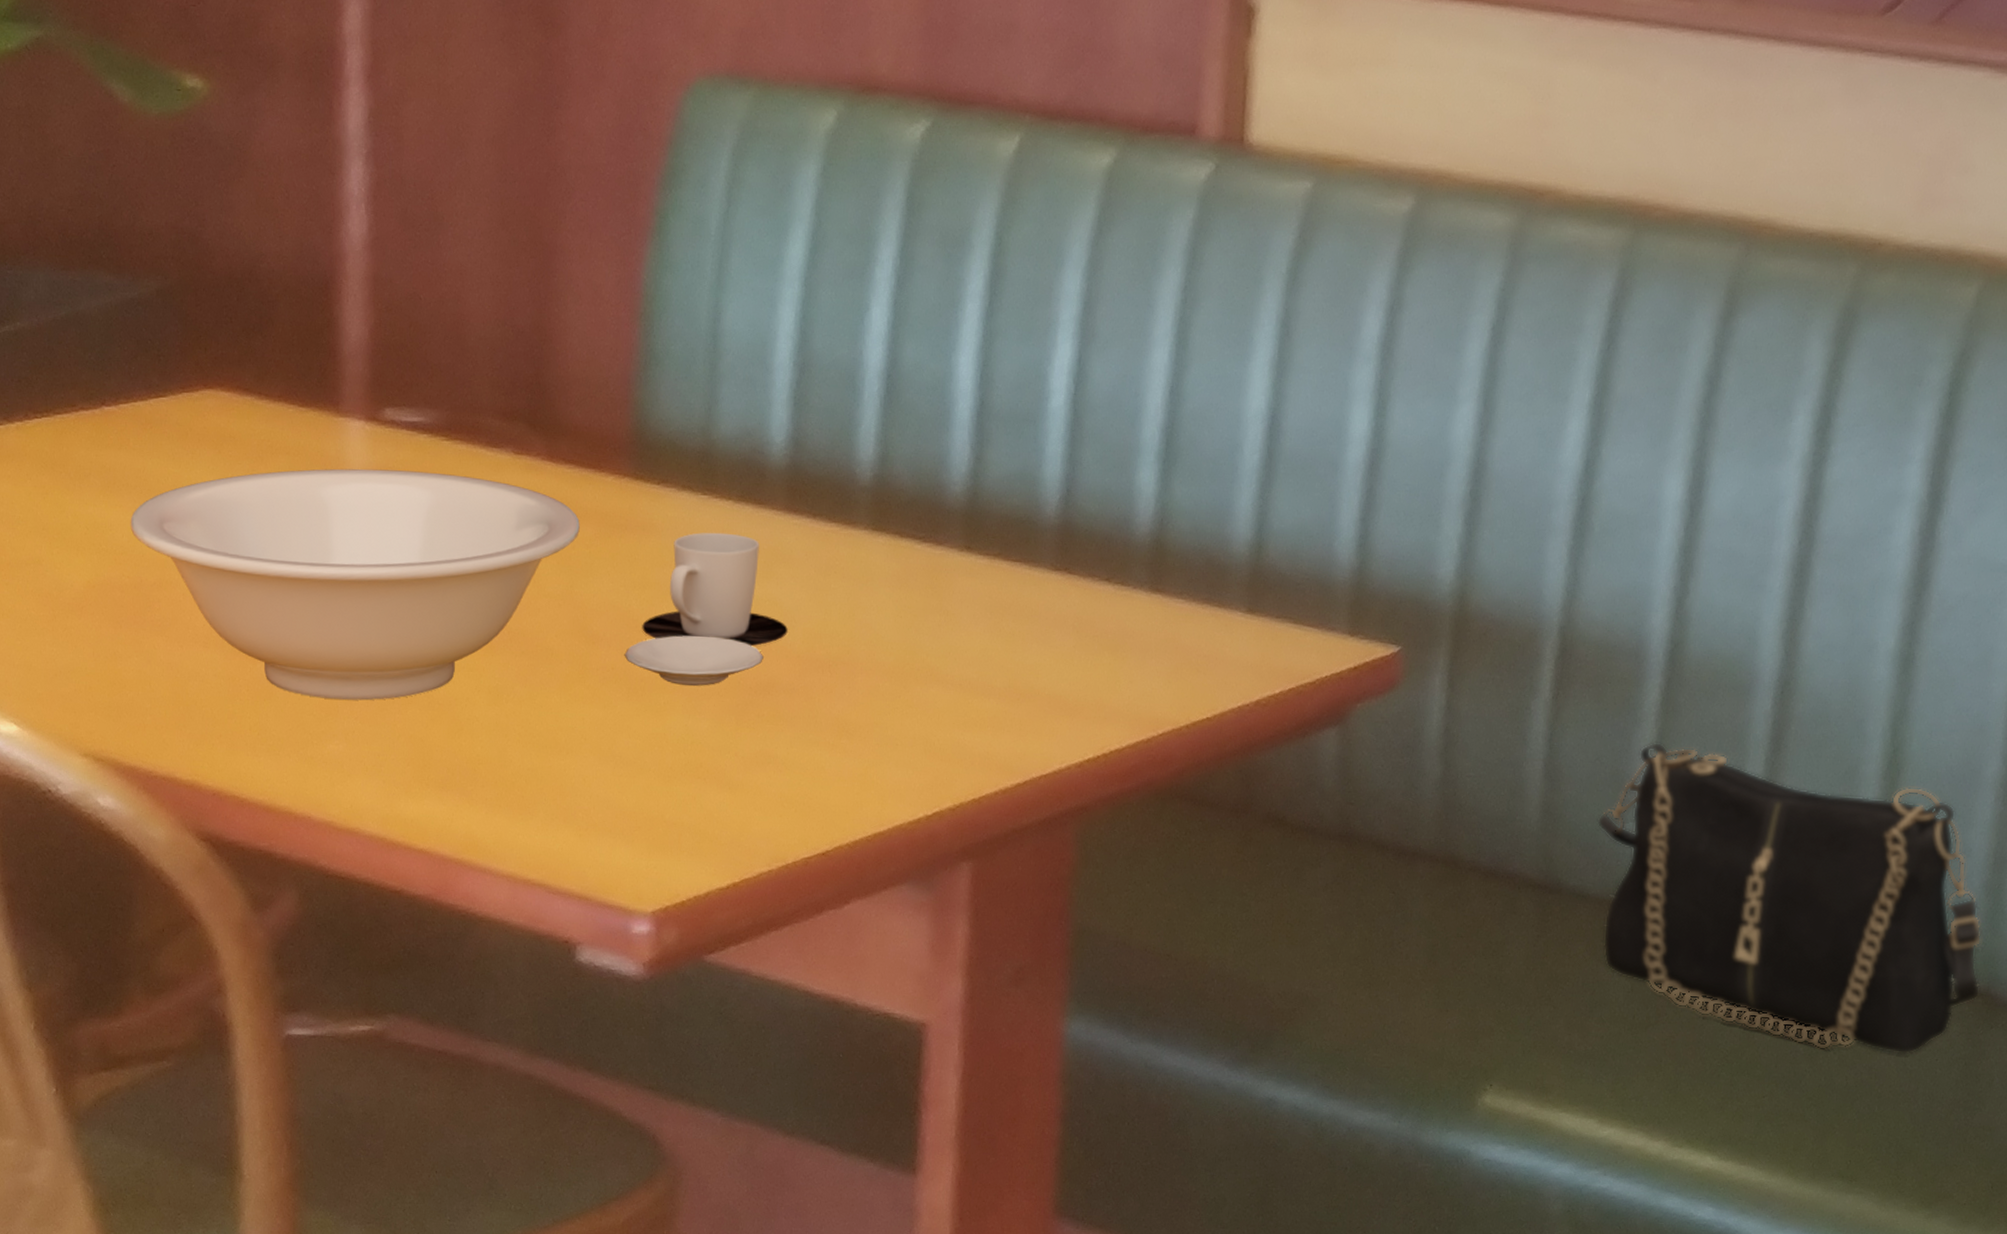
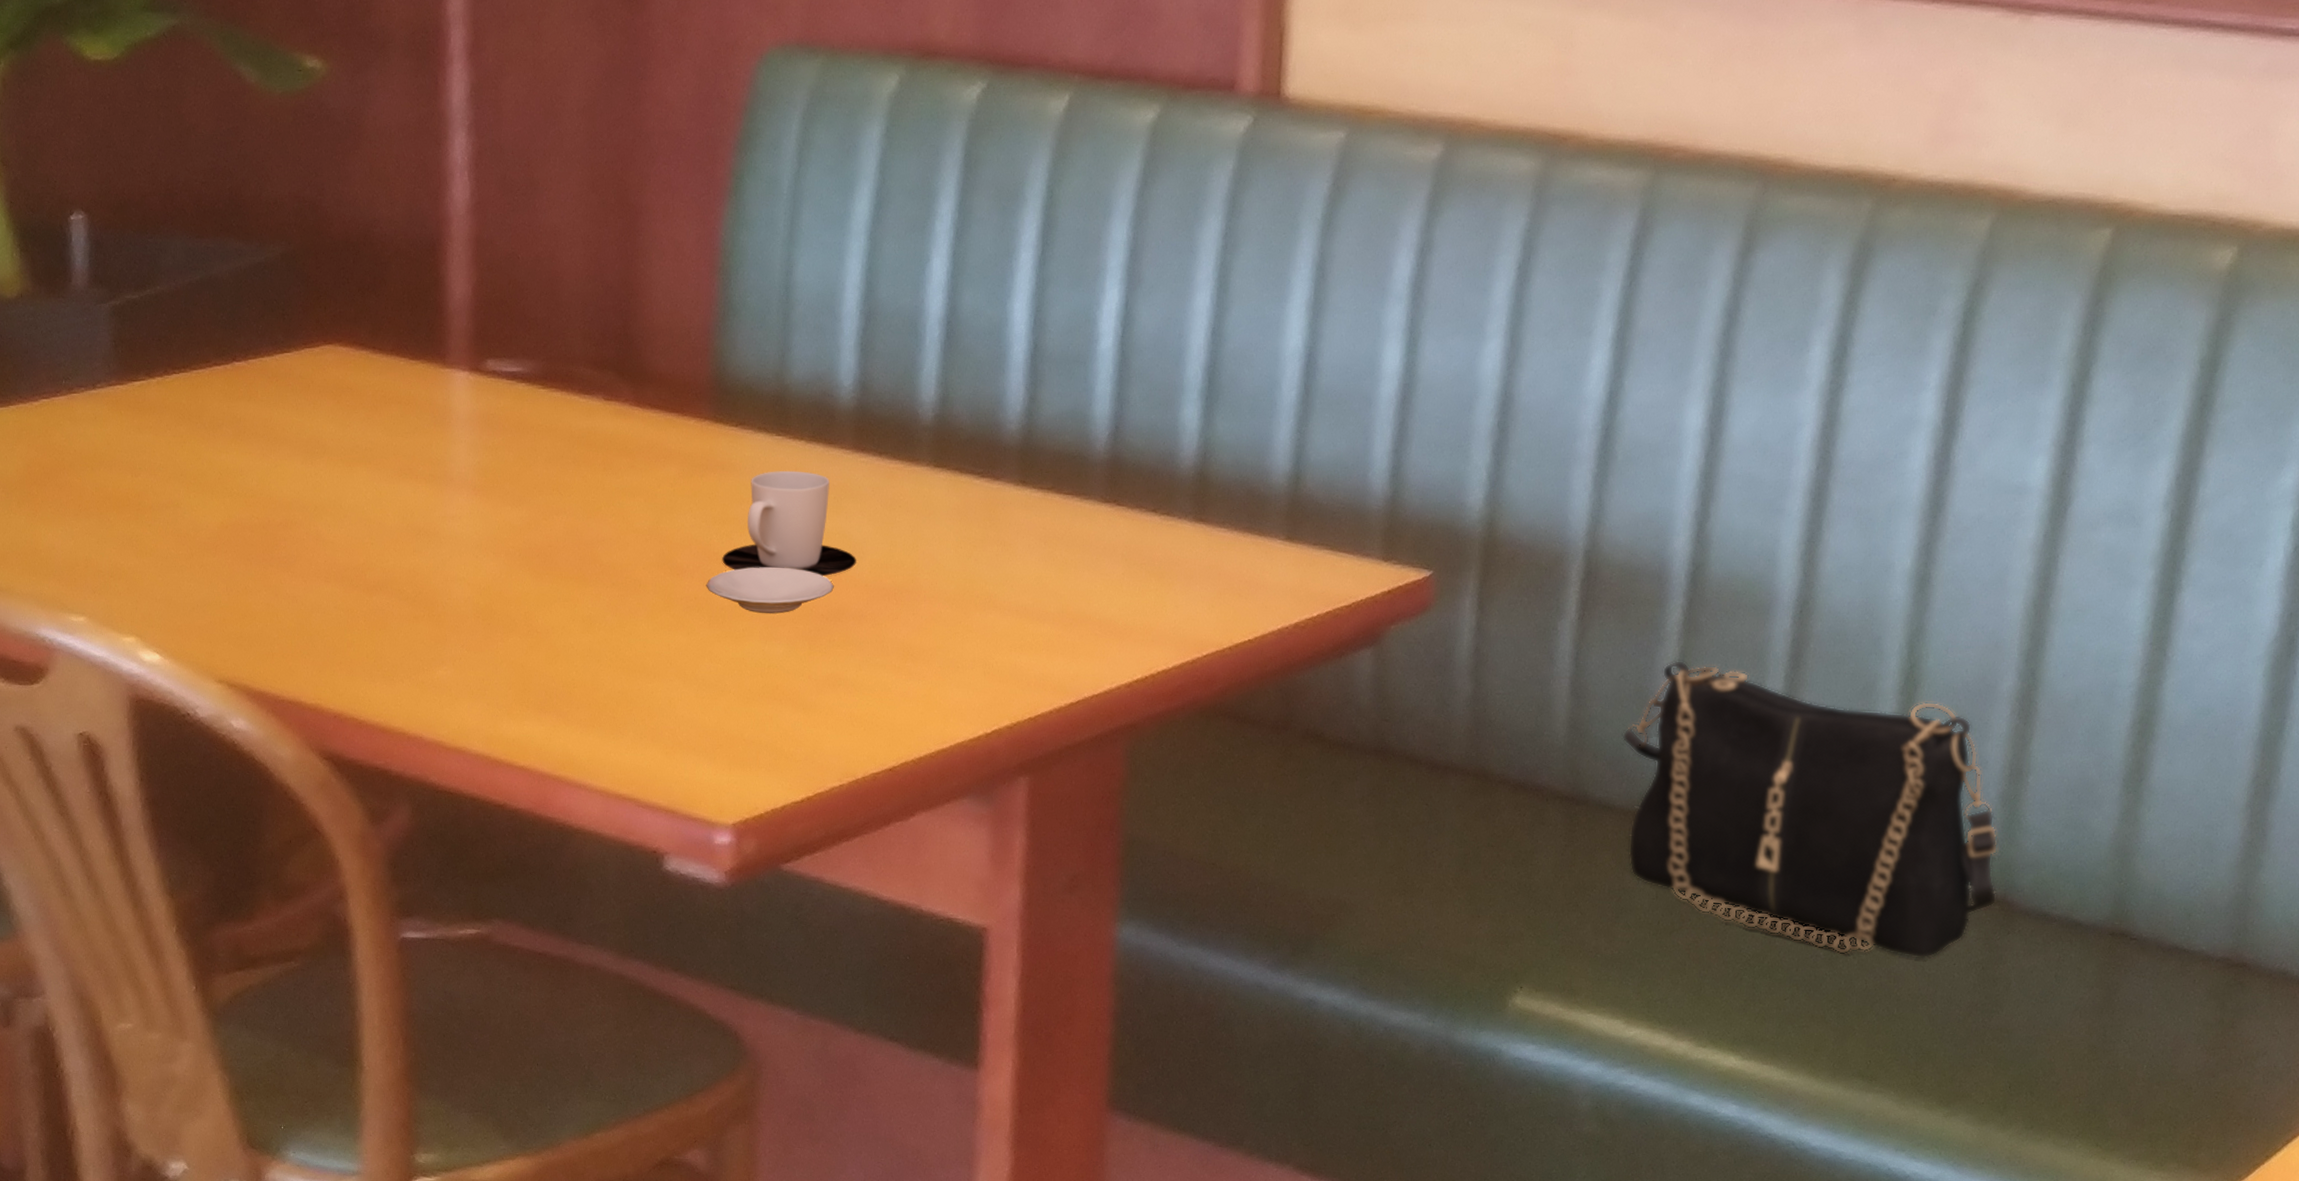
decorative bowl: present [130,468,580,701] -> none [259,416,665,630]

